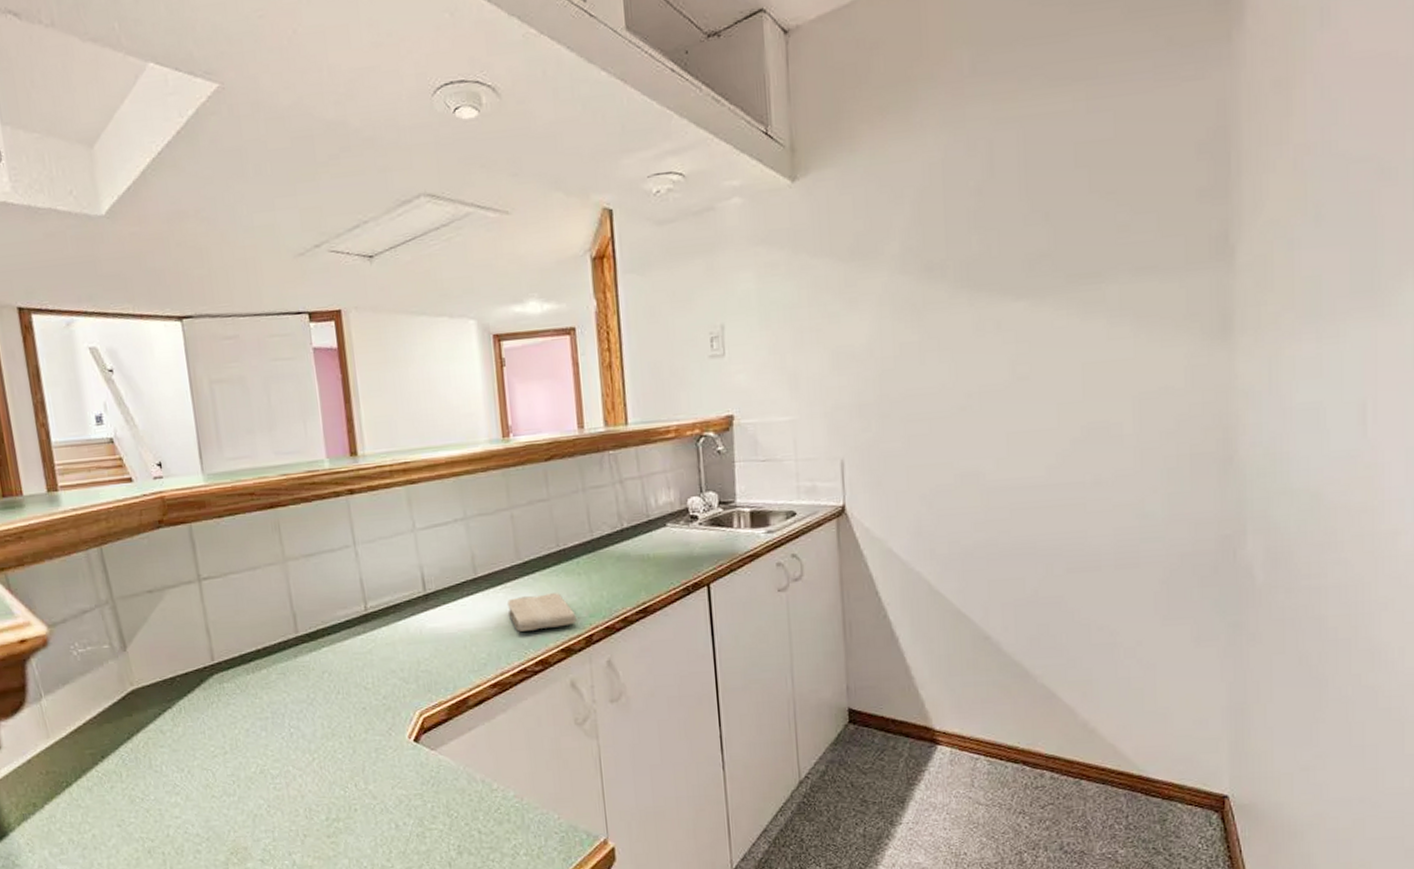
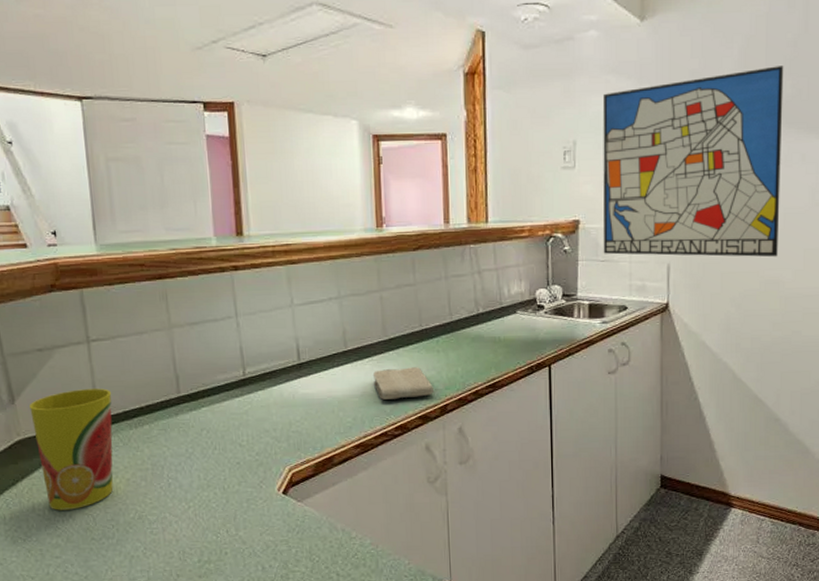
cup: none [142,630,233,766] -> present [29,388,114,510]
wall art: none [752,219,975,453] -> present [602,66,784,257]

